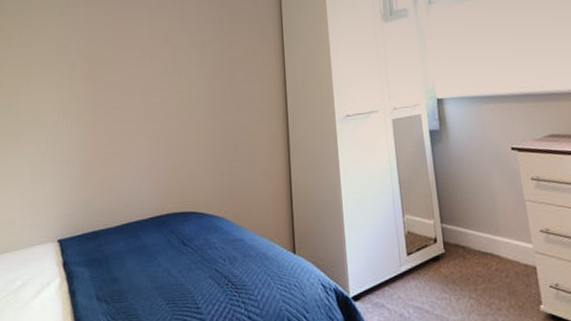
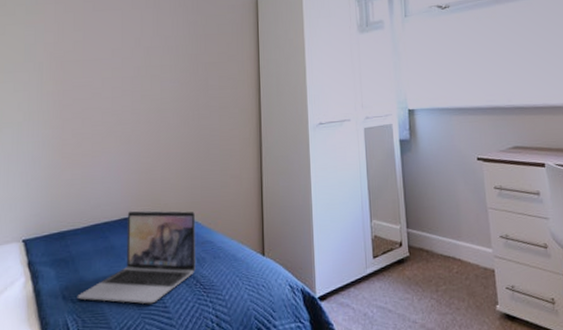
laptop: none [111,208,227,305] -> present [77,210,196,304]

